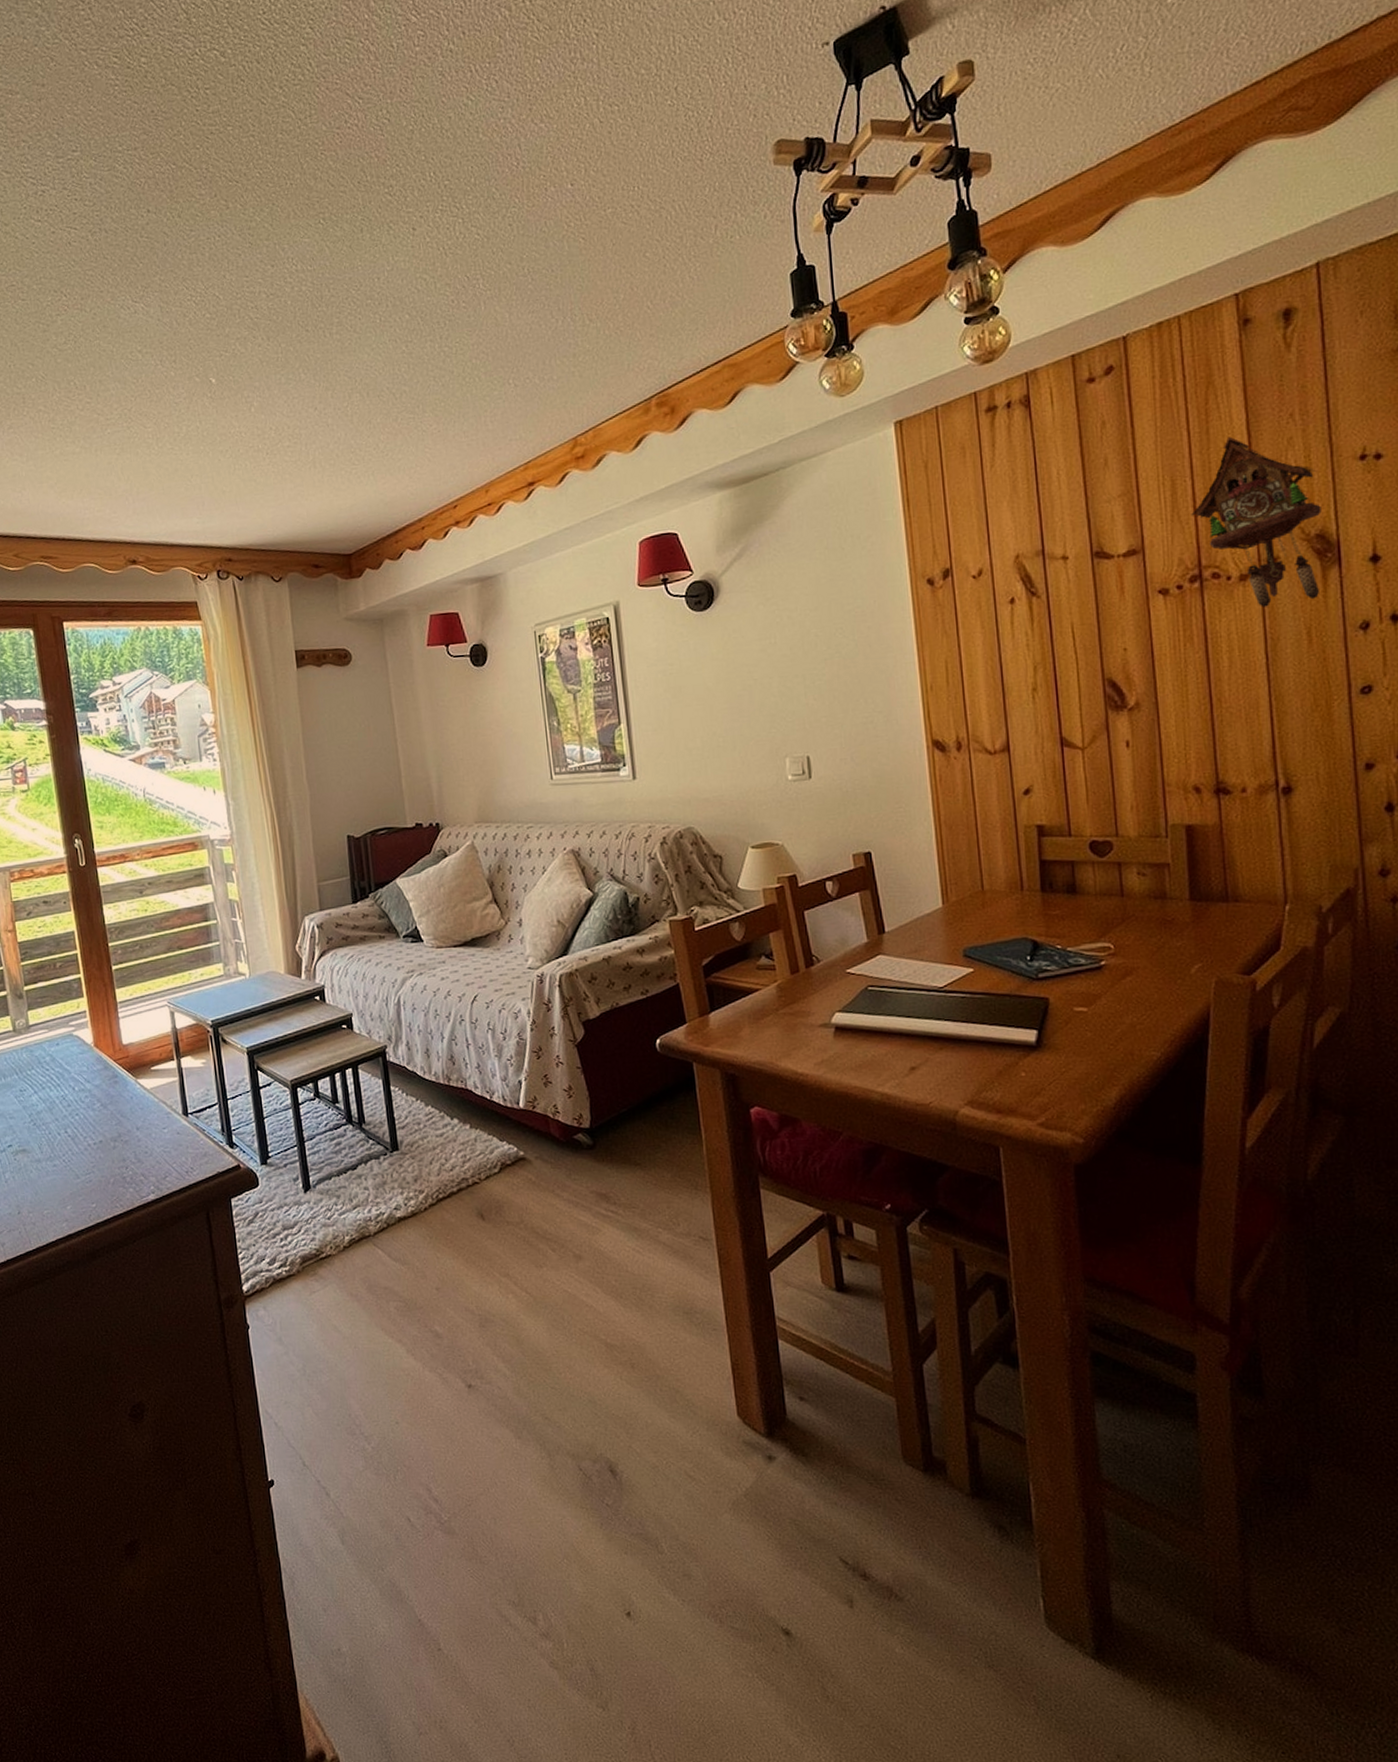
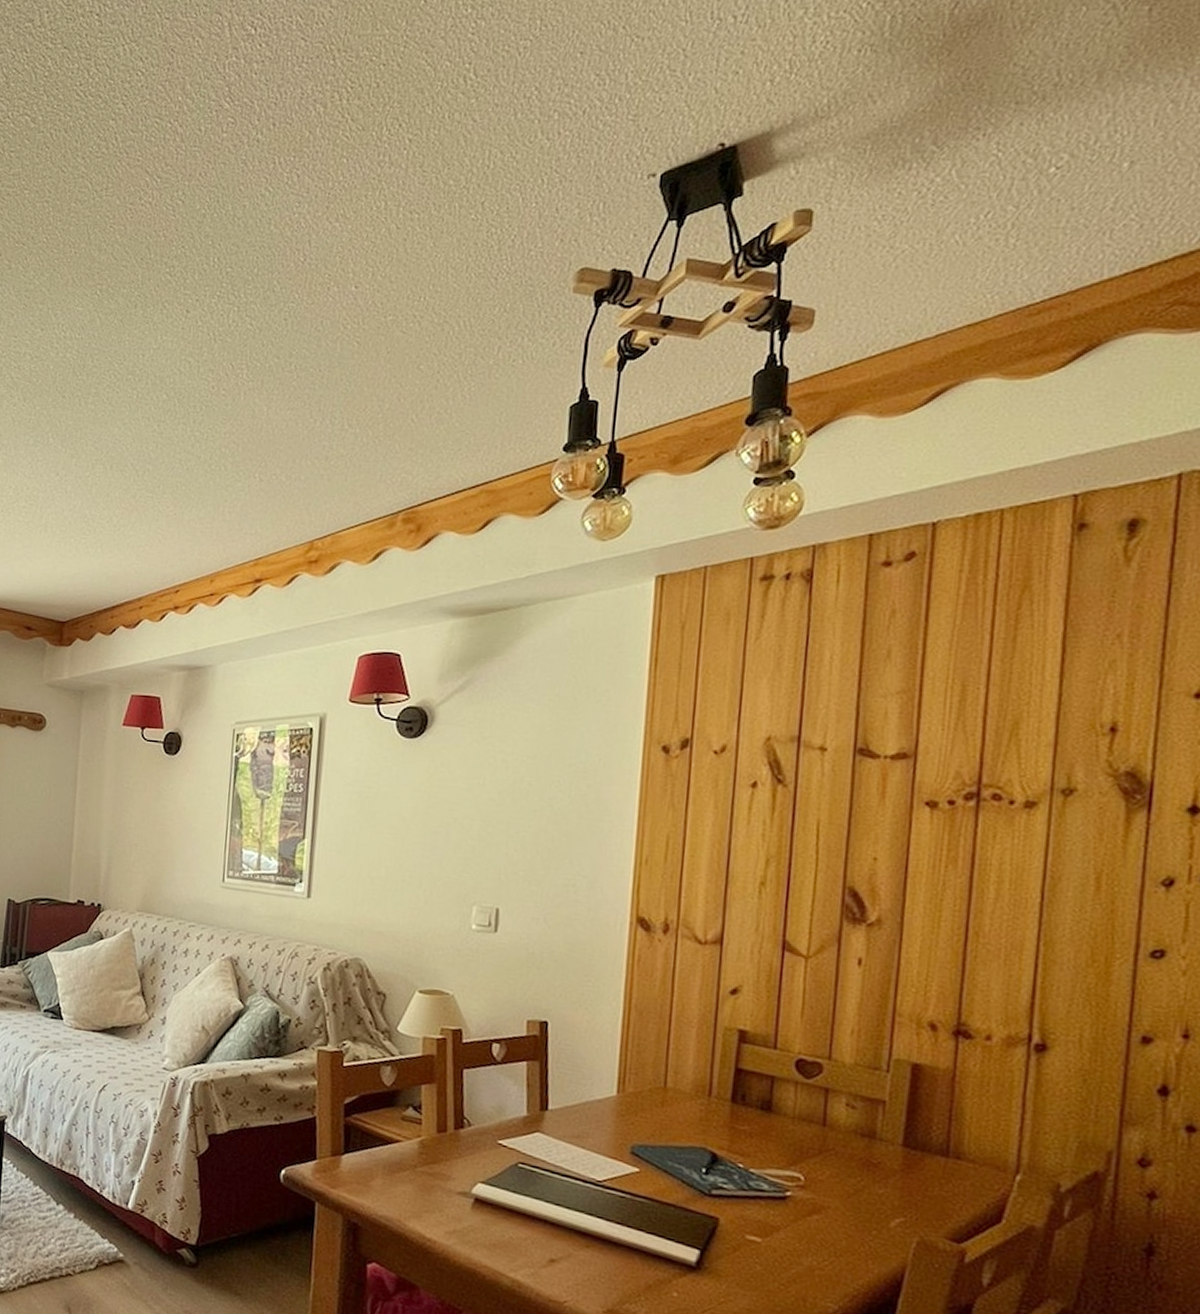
cuckoo clock: present [1191,436,1322,608] -> none [979,648,1140,843]

